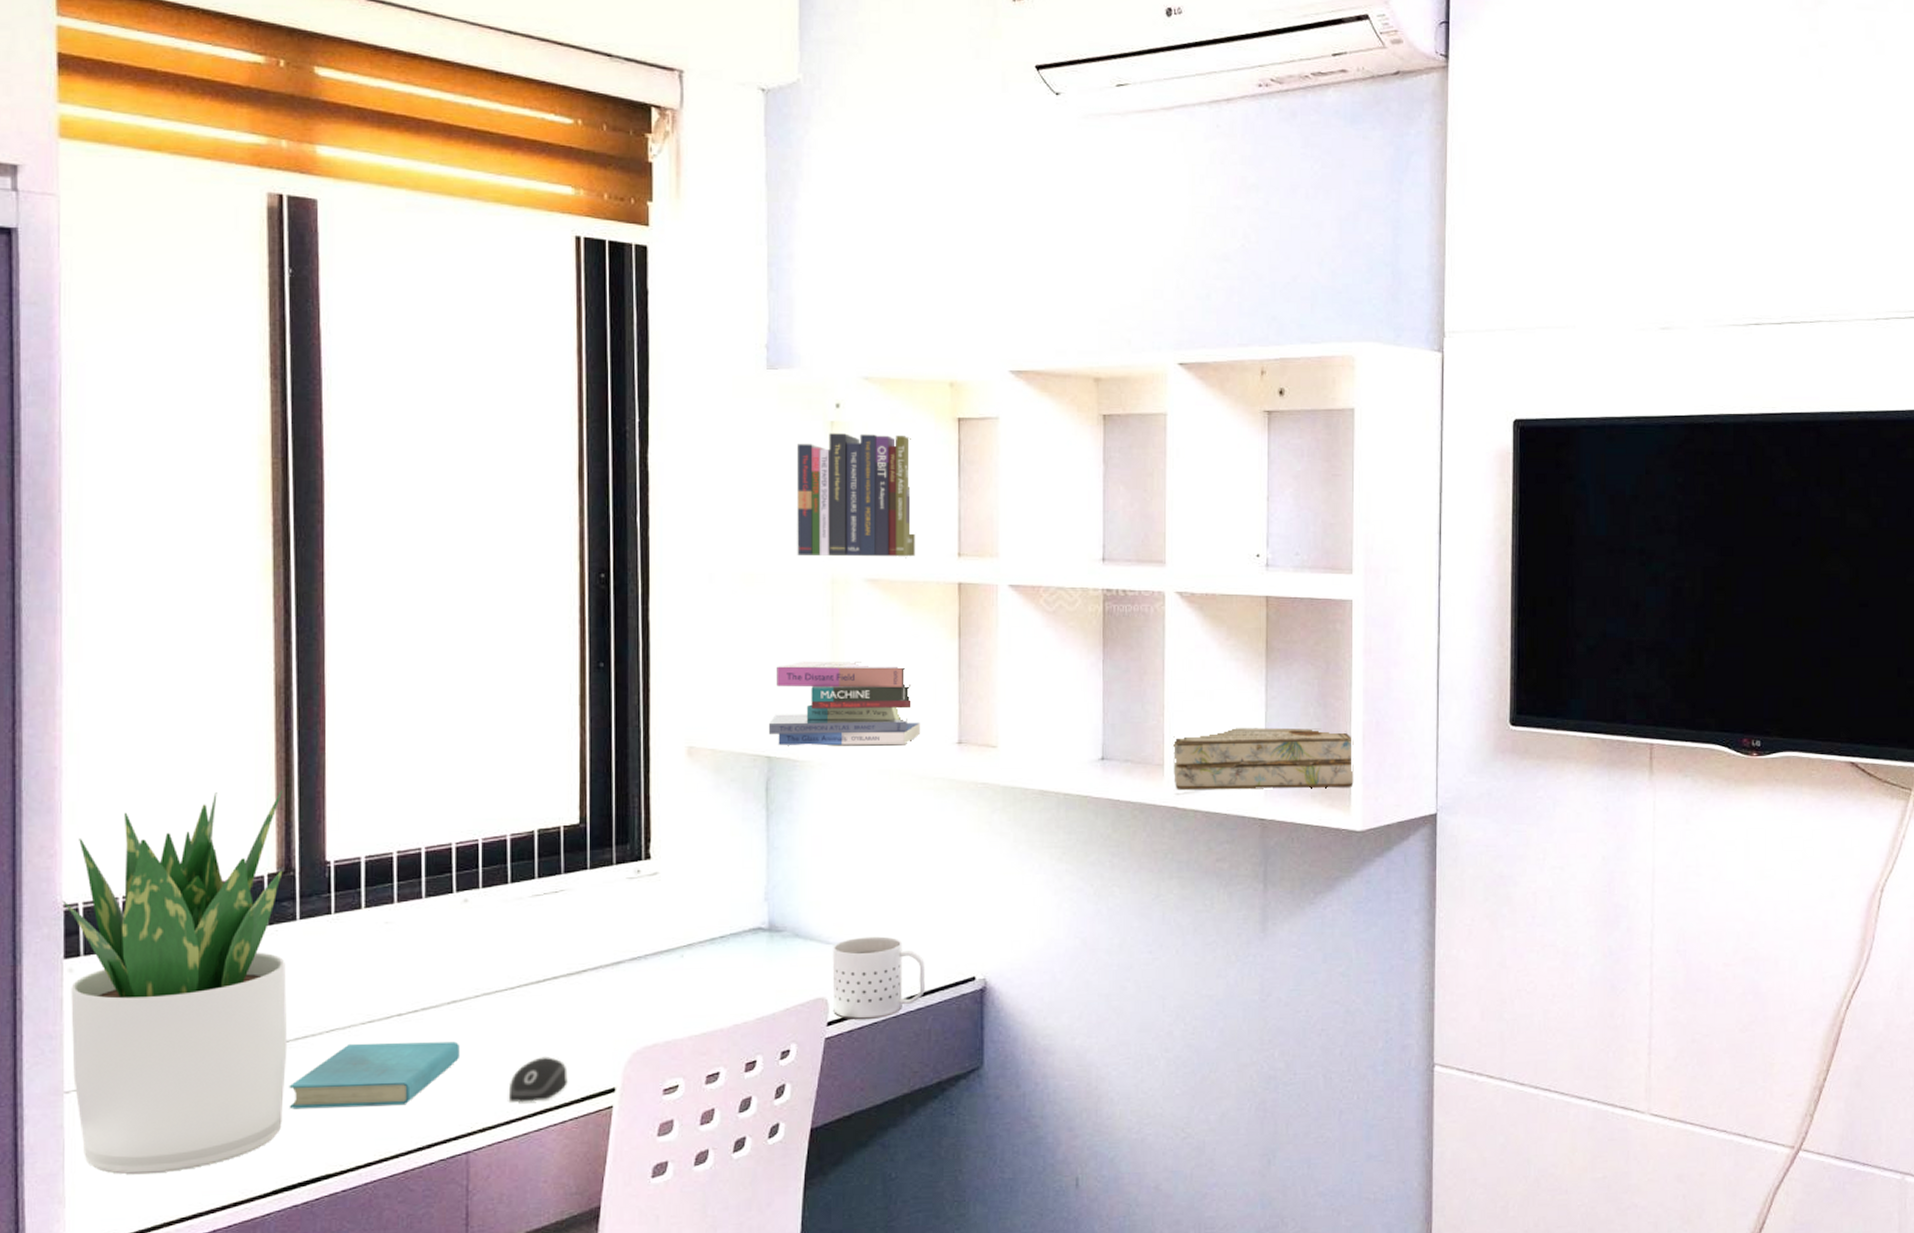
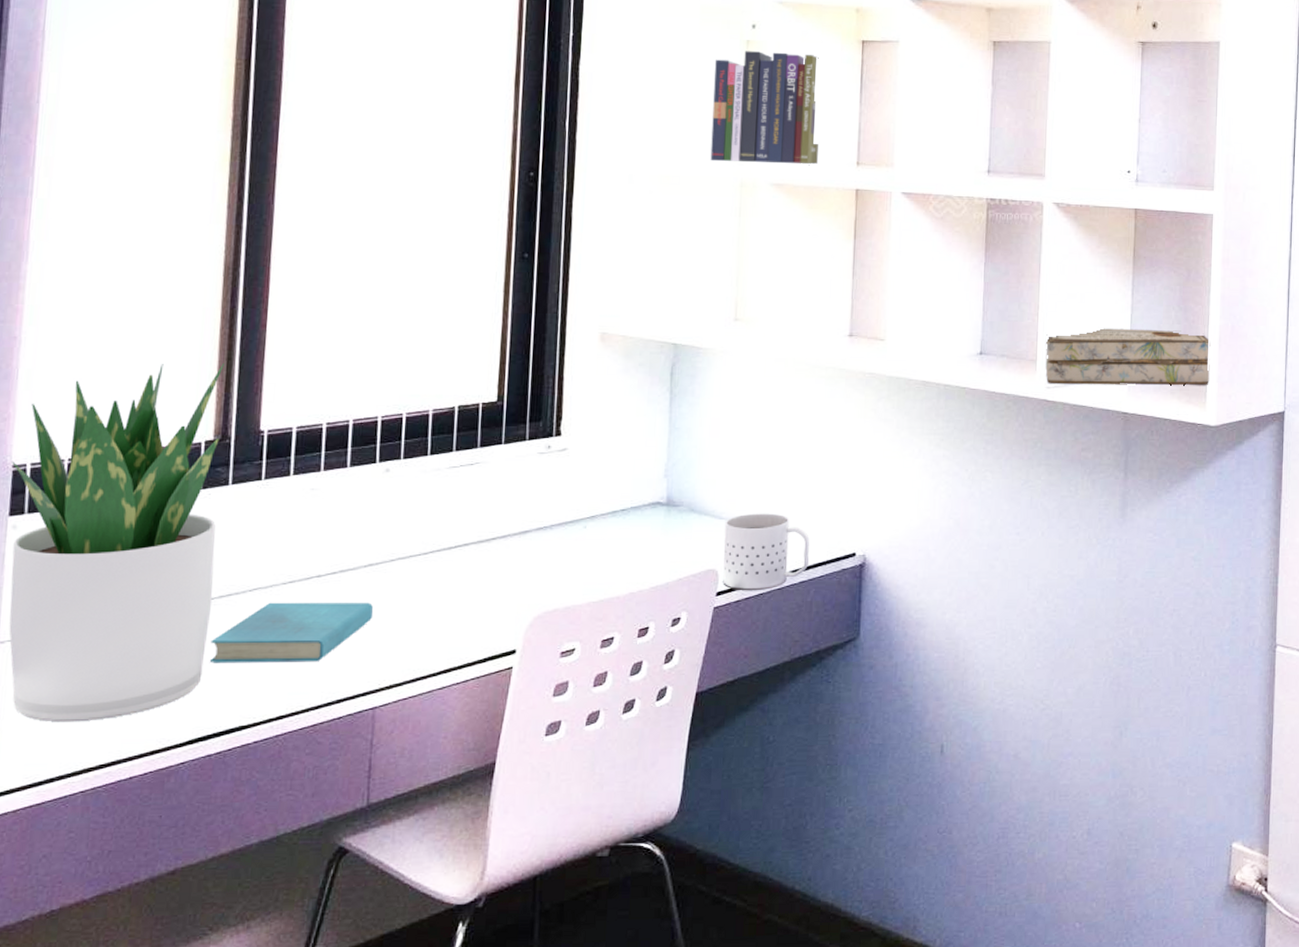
computer mouse: present [508,1057,568,1103] -> none [415,619,472,662]
books: present [768,662,920,746] -> none [675,257,815,337]

